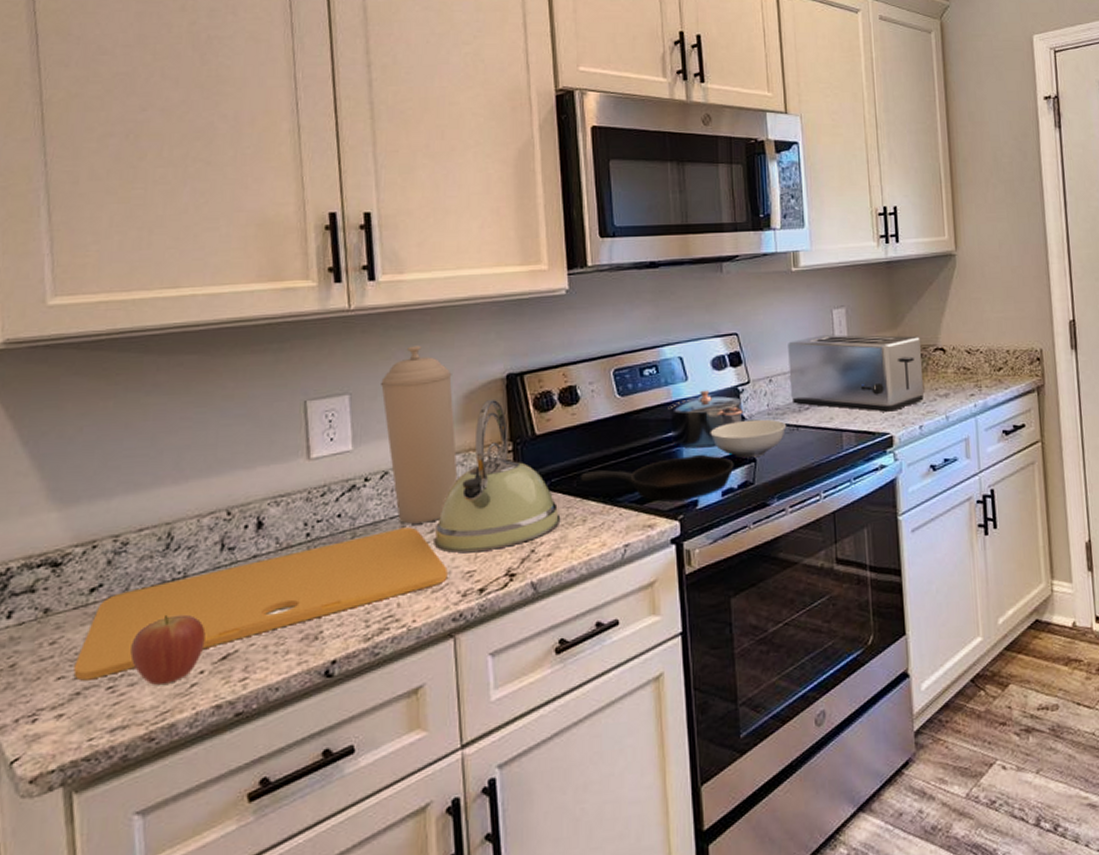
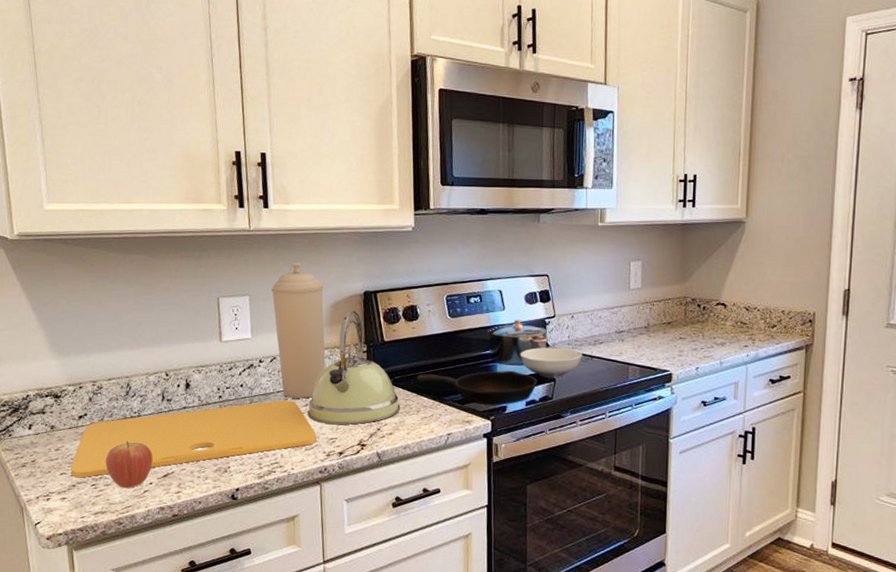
toaster: present [788,334,925,412] -> none [588,282,706,353]

